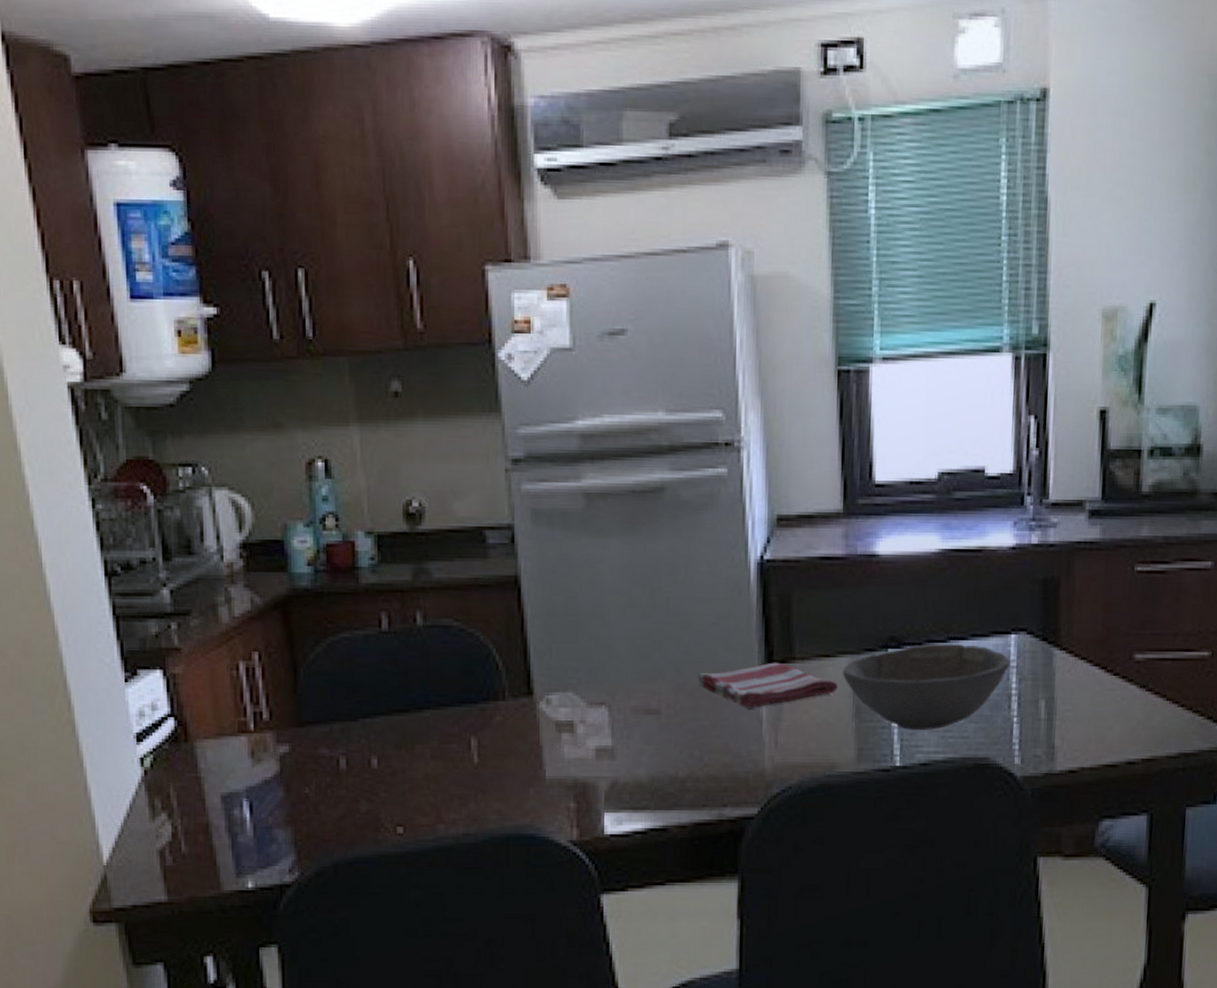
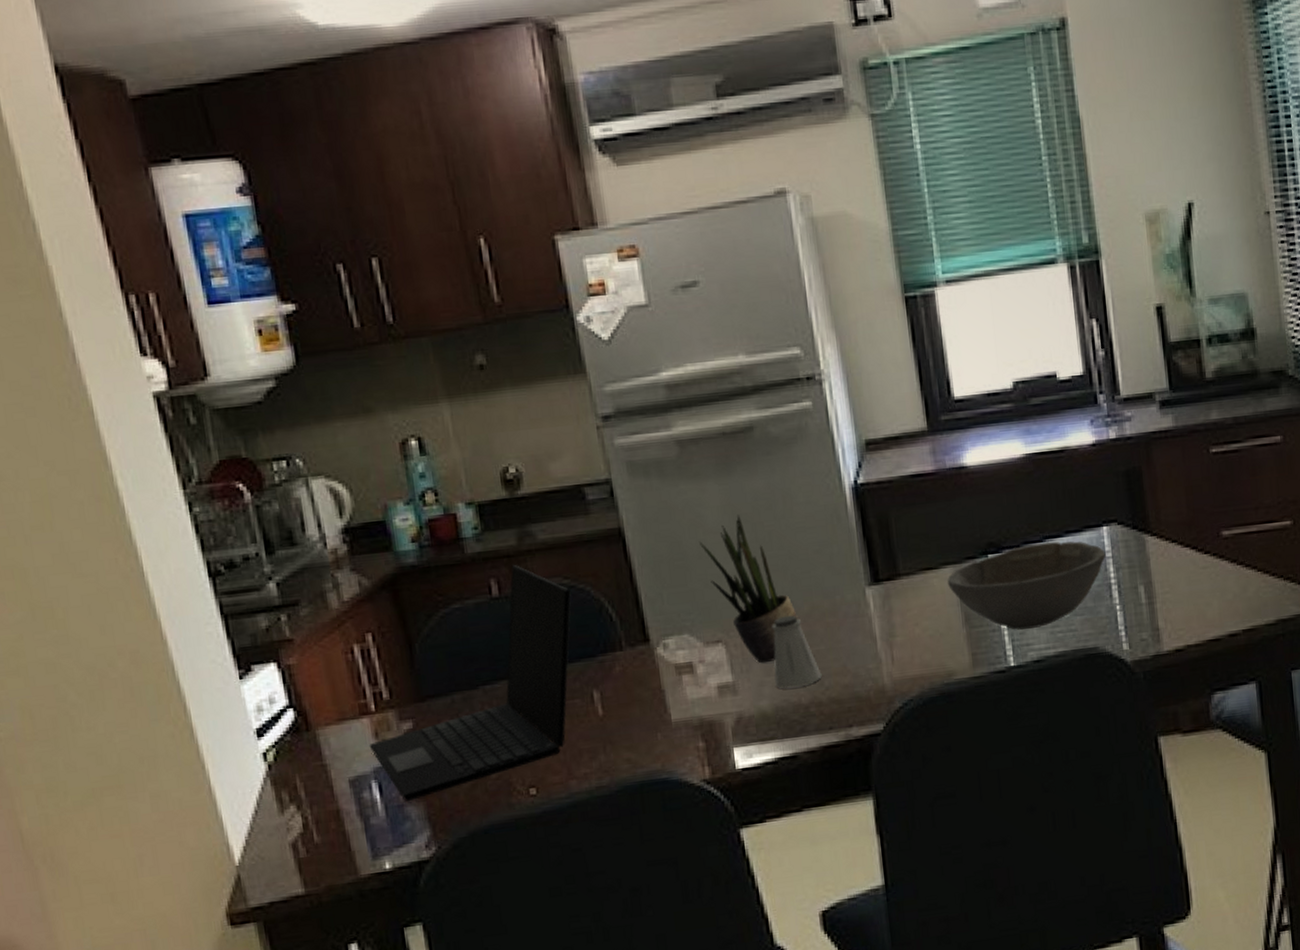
laptop: none [244,600,460,824] -> present [369,564,571,801]
potted plant: none [595,577,685,732] -> present [699,515,798,664]
saltshaker: none [654,686,702,760] -> present [771,615,822,689]
dish towel: present [697,662,838,709] -> none [808,580,945,629]

